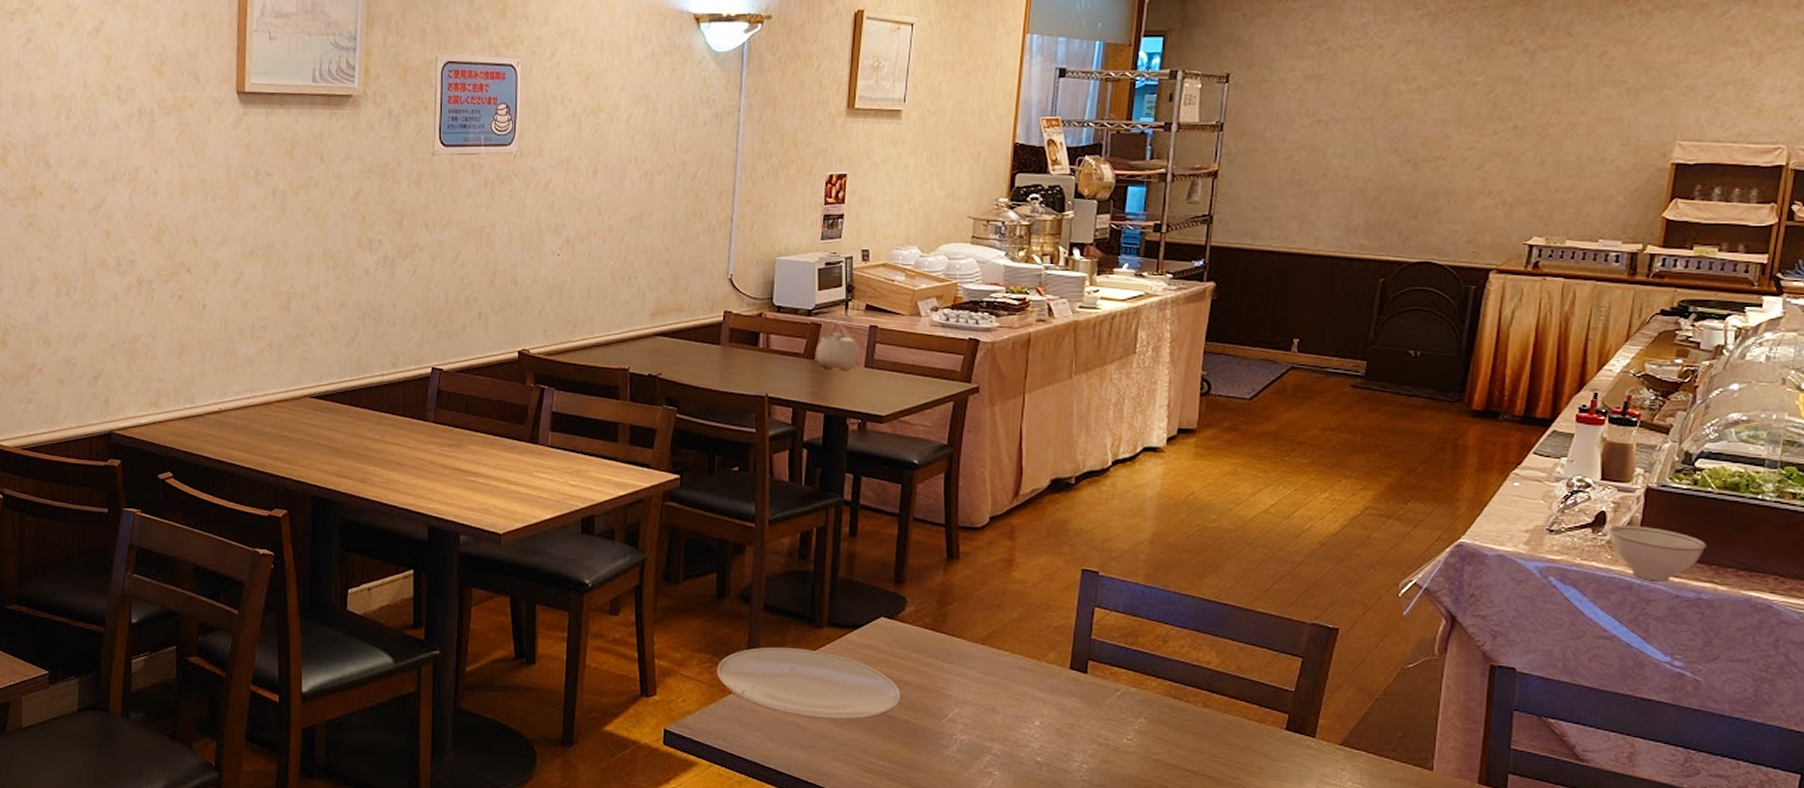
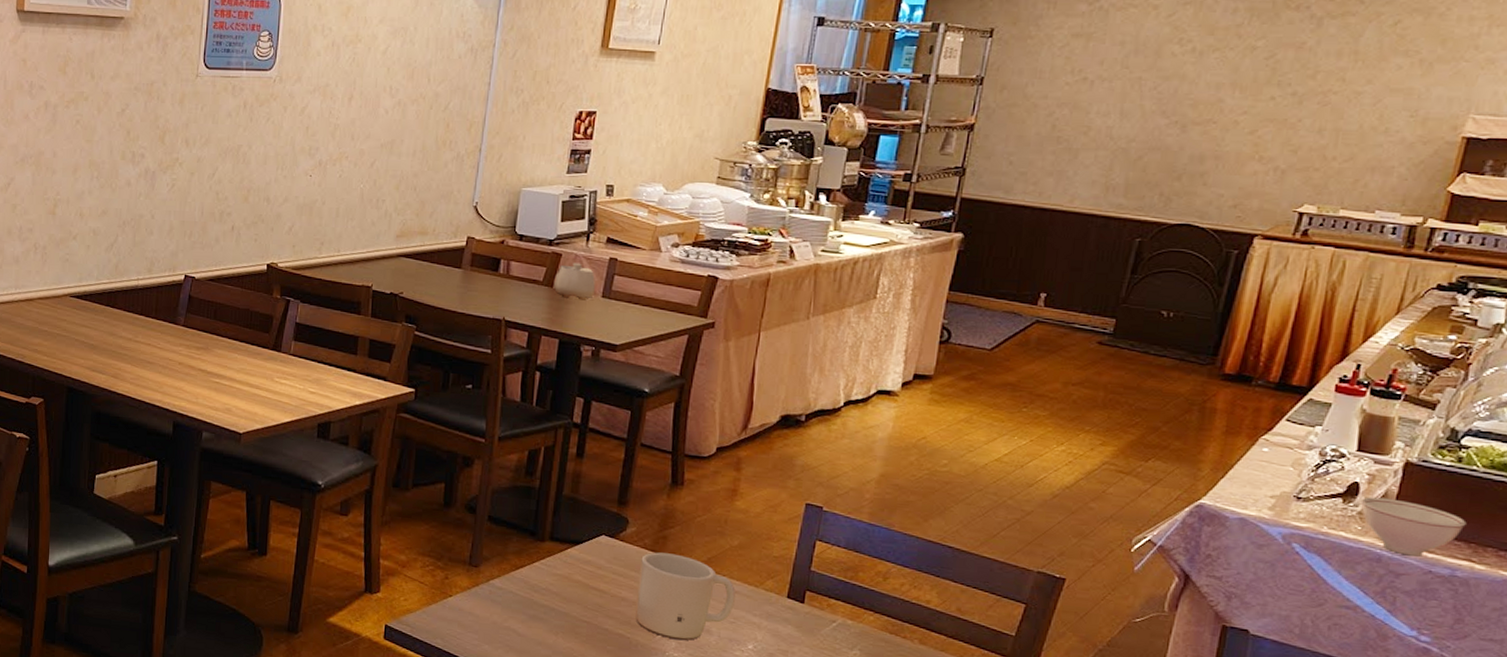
plate: present [716,647,900,721] -> none [438,555,617,631]
mug: none [919,631,1018,722] -> present [635,552,735,640]

